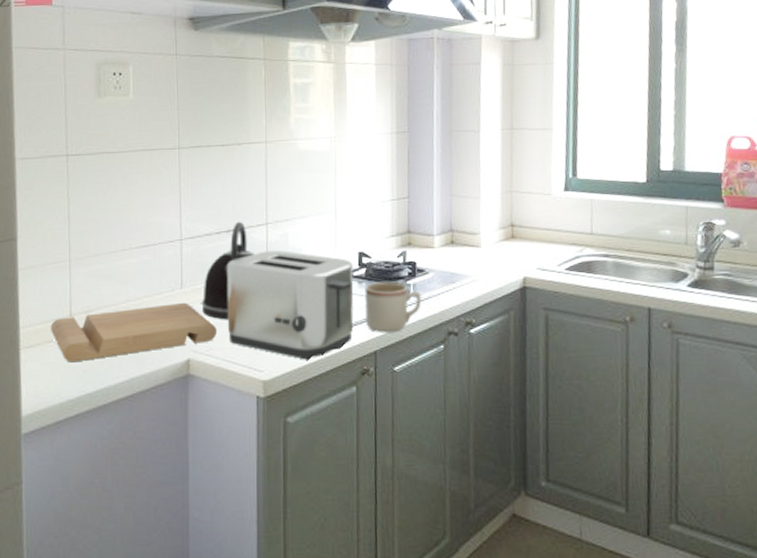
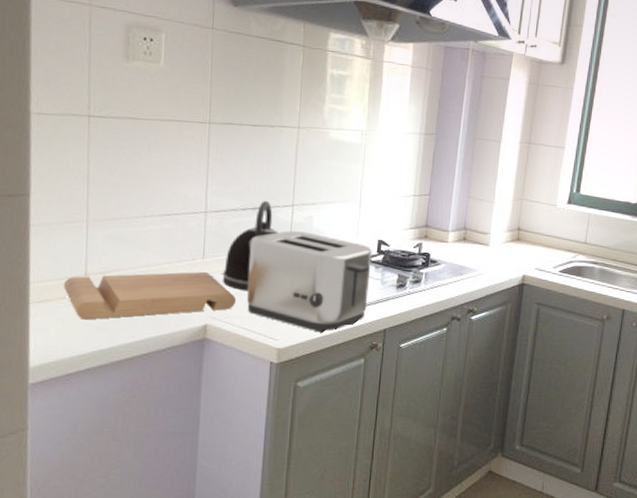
mug: present [365,281,422,334] -> none [379,268,432,315]

